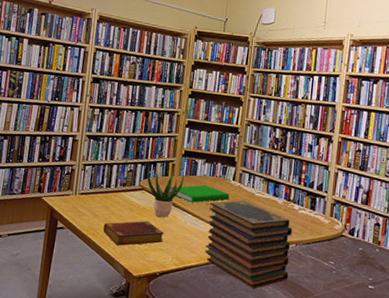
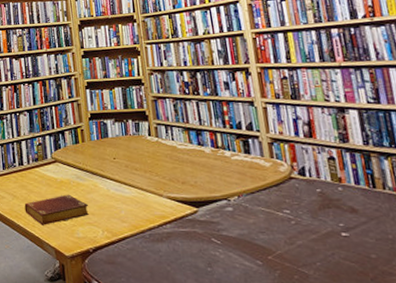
potted plant: present [147,164,184,218] -> none [56,134,97,189]
book: present [170,184,230,203] -> none [84,146,150,167]
book stack: present [205,200,292,289] -> none [129,156,239,254]

